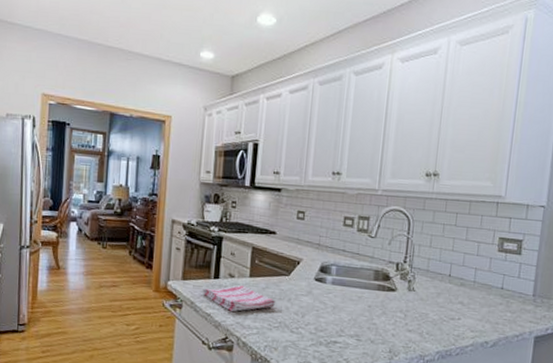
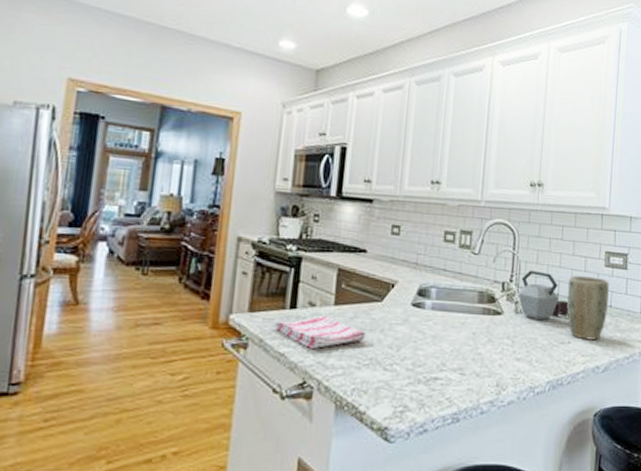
kettle: none [410,253,460,298] -> present [517,270,569,321]
plant pot: none [458,259,502,319] -> present [567,276,609,341]

